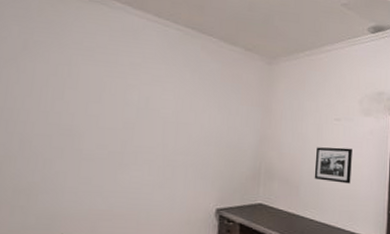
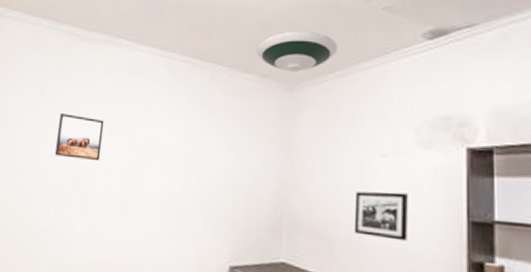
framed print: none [42,69,98,117] -> present [54,113,105,161]
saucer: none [242,13,308,49] -> present [256,31,338,72]

